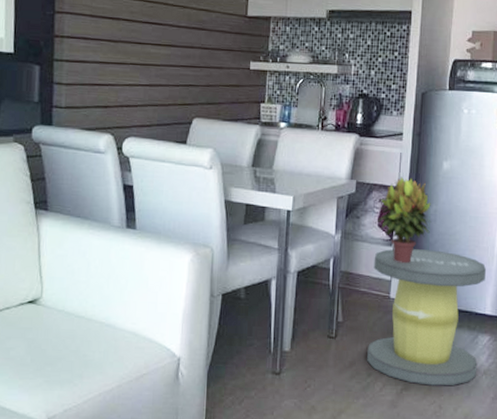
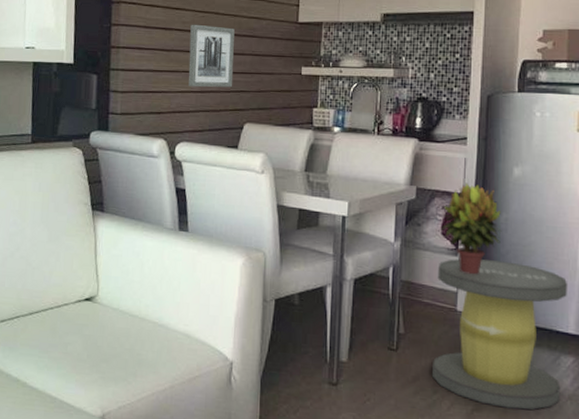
wall art: none [136,14,184,81] -> present [188,24,235,88]

